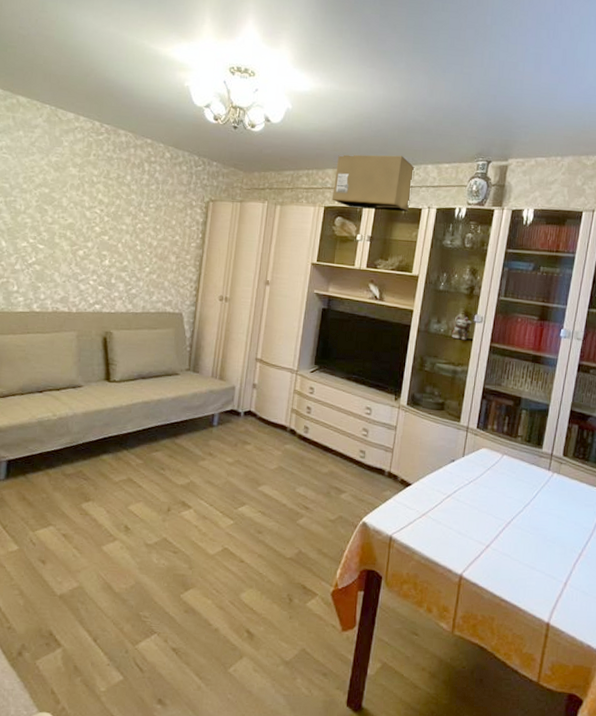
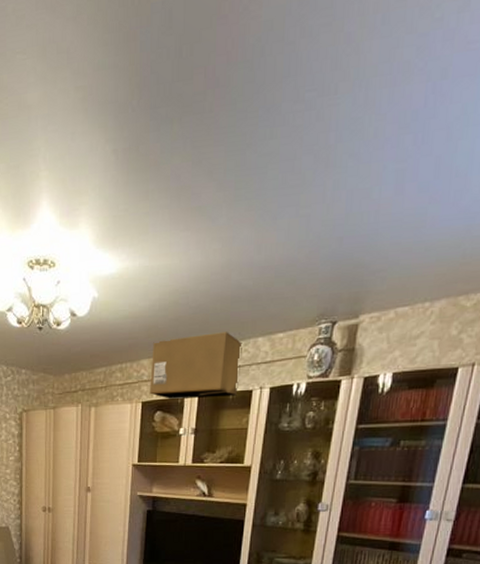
decorative figurine: present [452,315,473,341] -> none [292,505,316,533]

